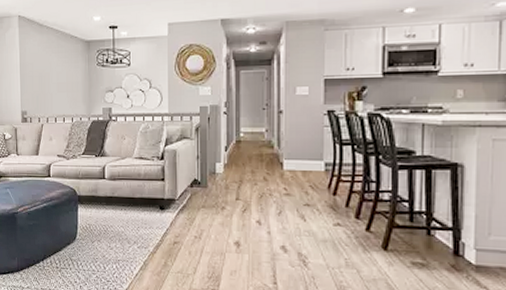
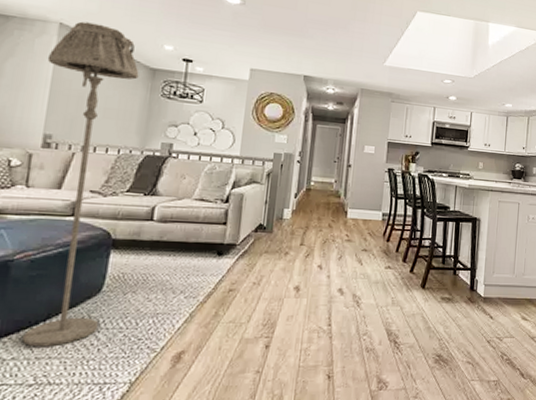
floor lamp: none [15,9,78,281] -> present [22,21,139,347]

